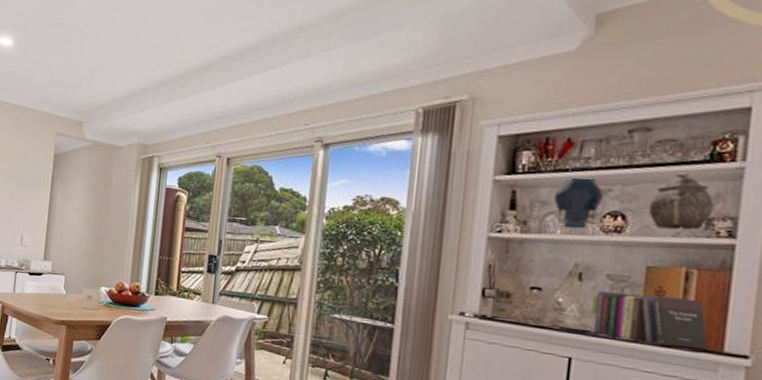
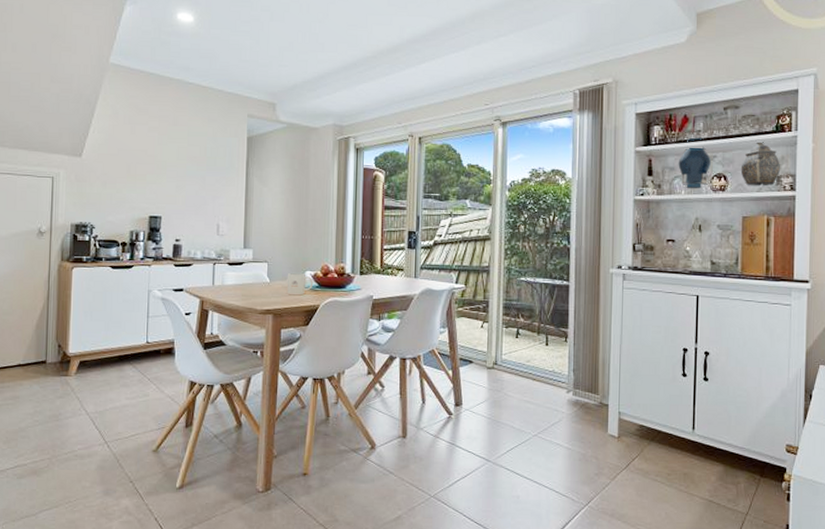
books: present [590,290,708,350] -> none [709,238,784,279]

